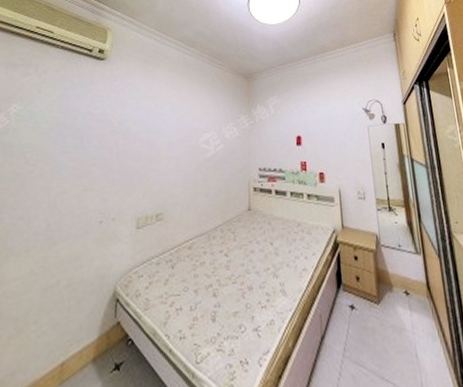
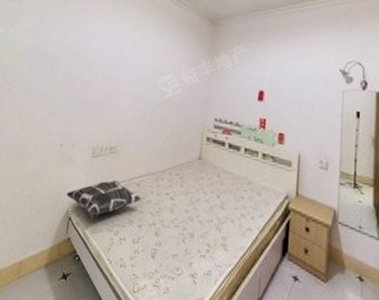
decorative pillow: none [111,249,196,293] -> present [66,180,142,217]

